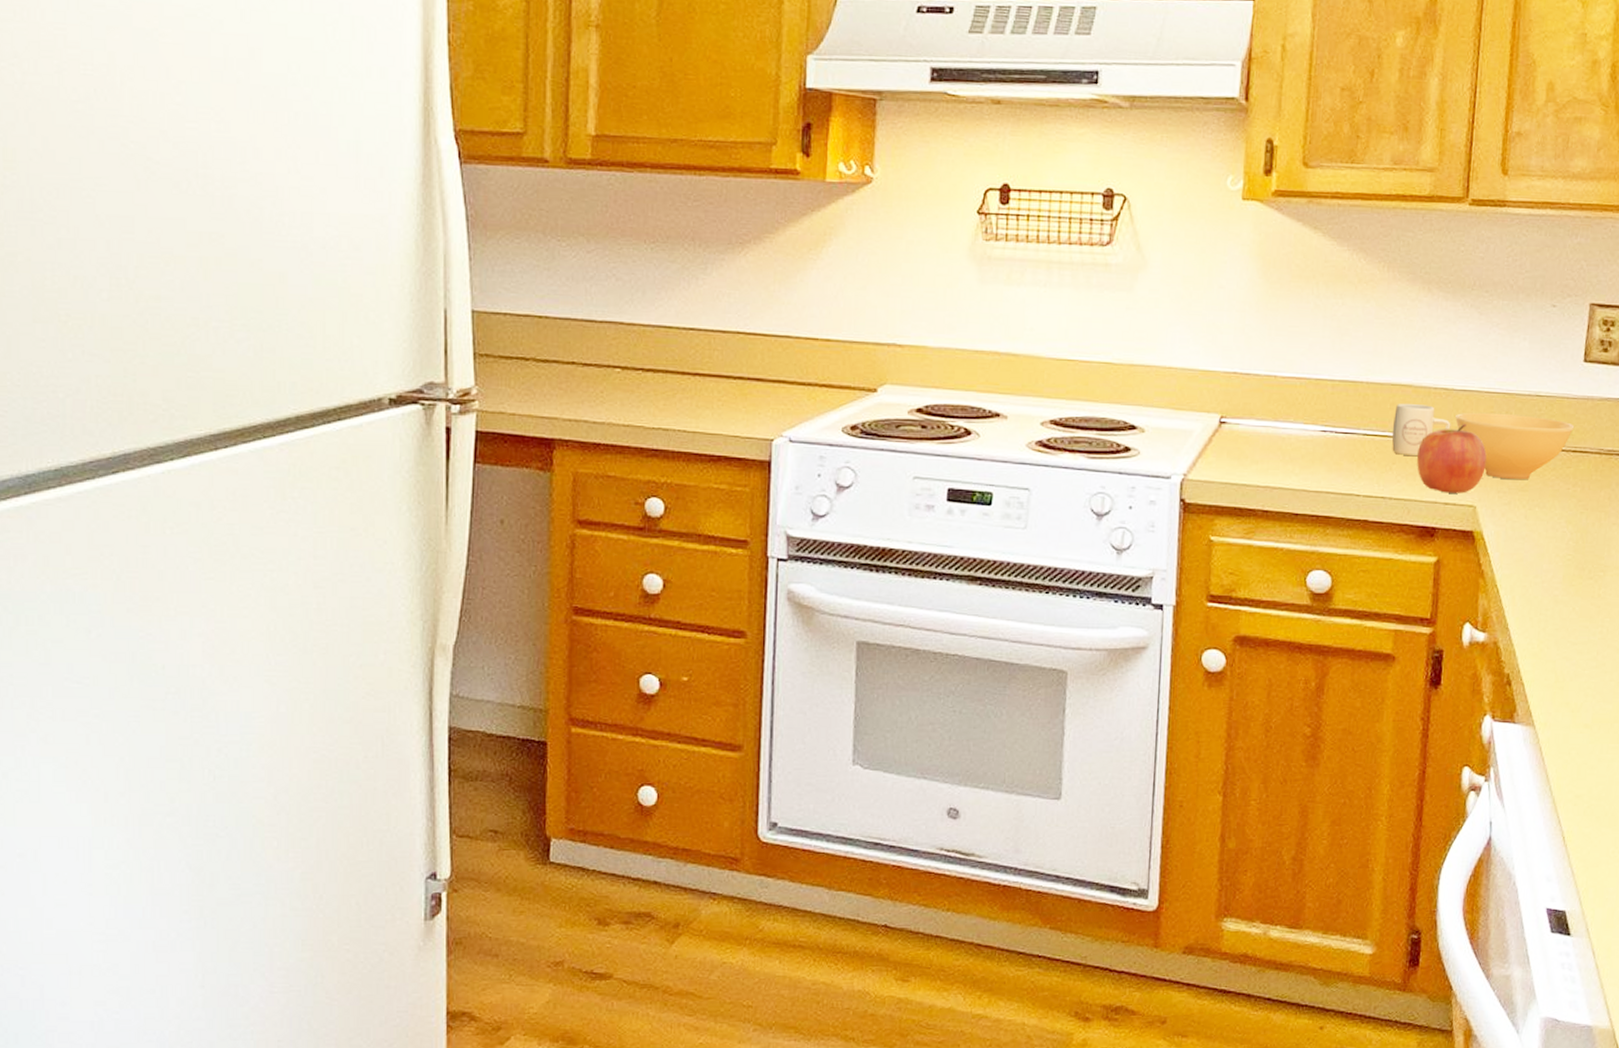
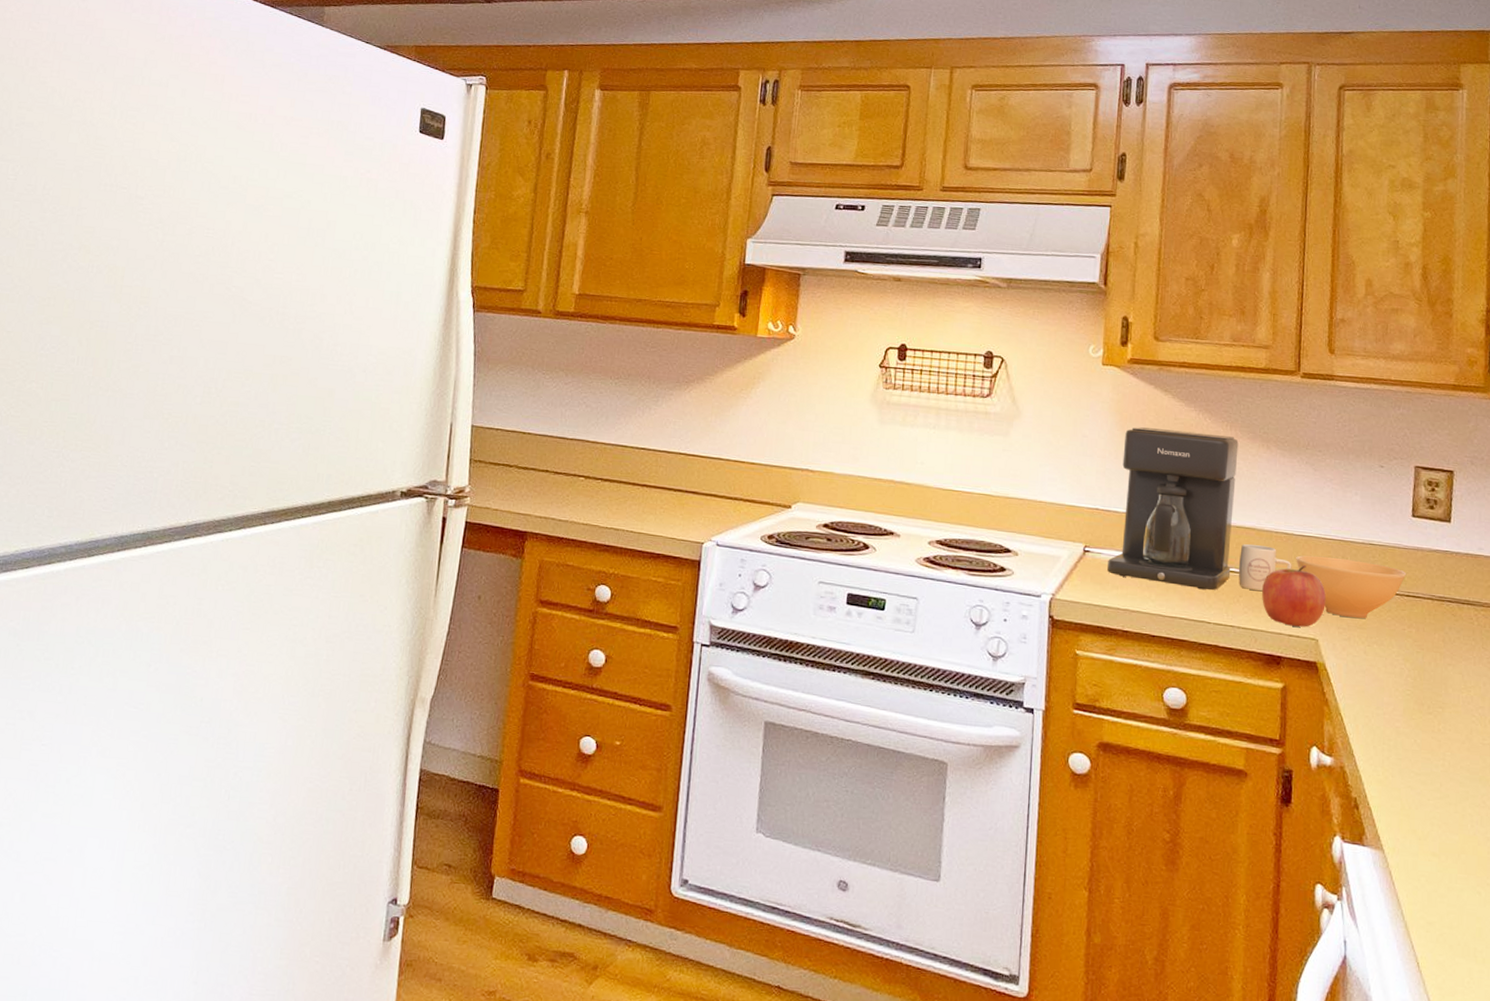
coffee maker: none [1246,272,1397,459] -> present [1107,427,1239,591]

